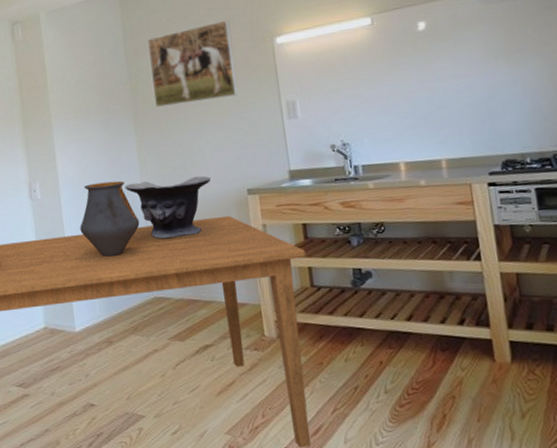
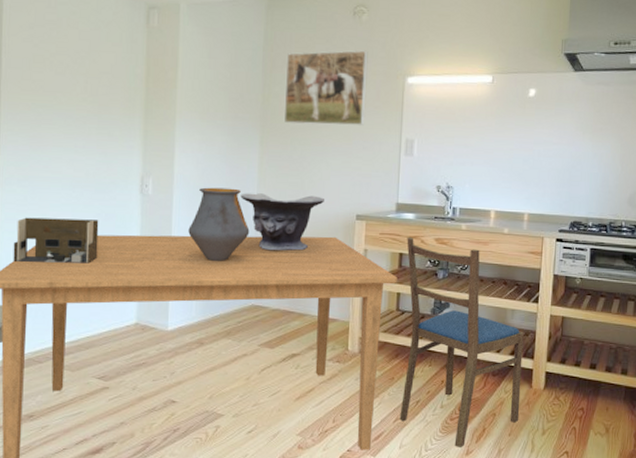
dining chair: none [308,204,486,440] -> present [399,237,524,448]

